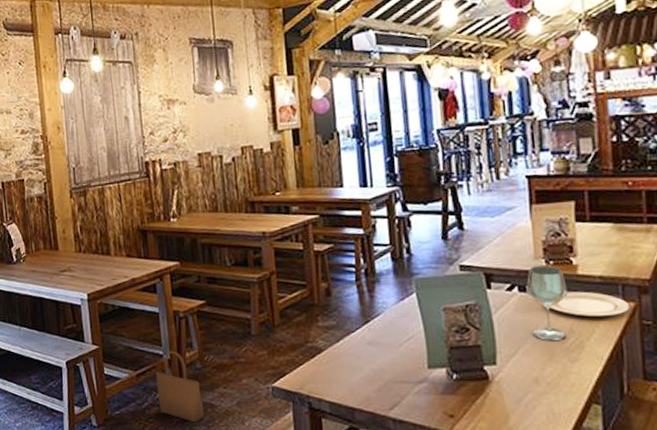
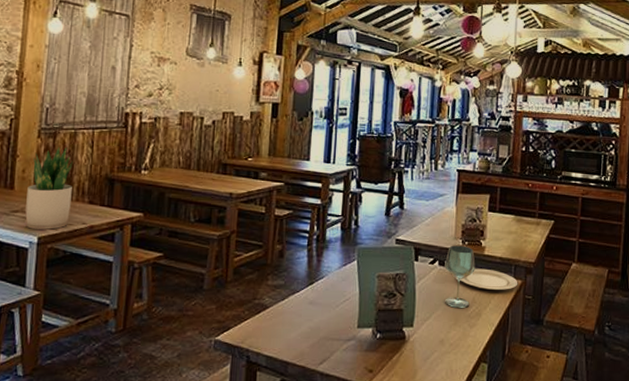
planter: none [70,204,112,287] -> present [25,147,73,230]
tote bag: present [155,351,205,423] -> none [96,301,143,374]

